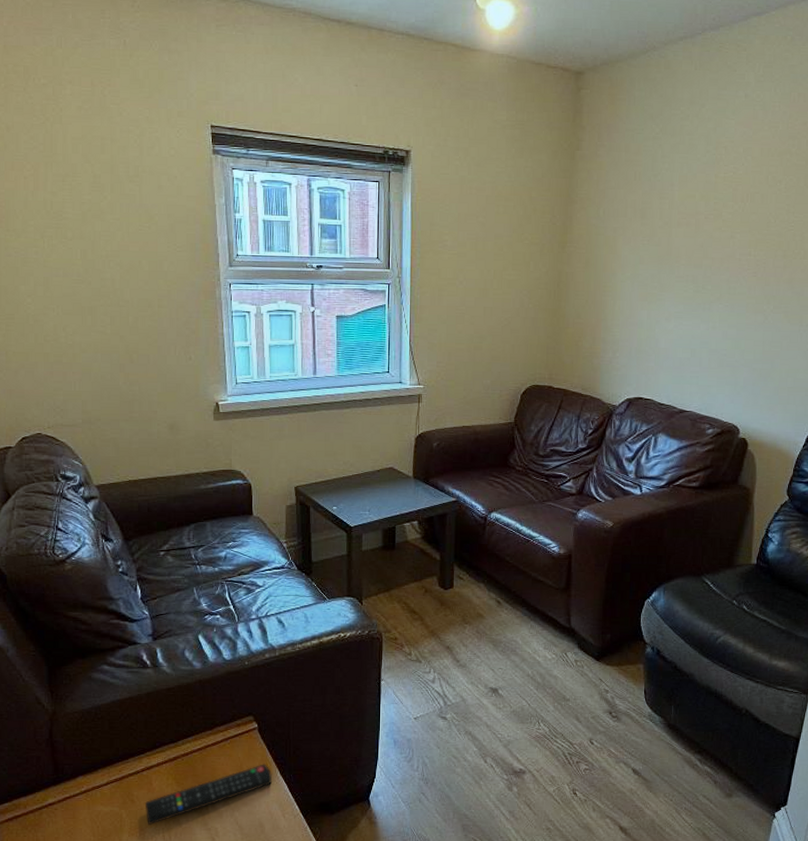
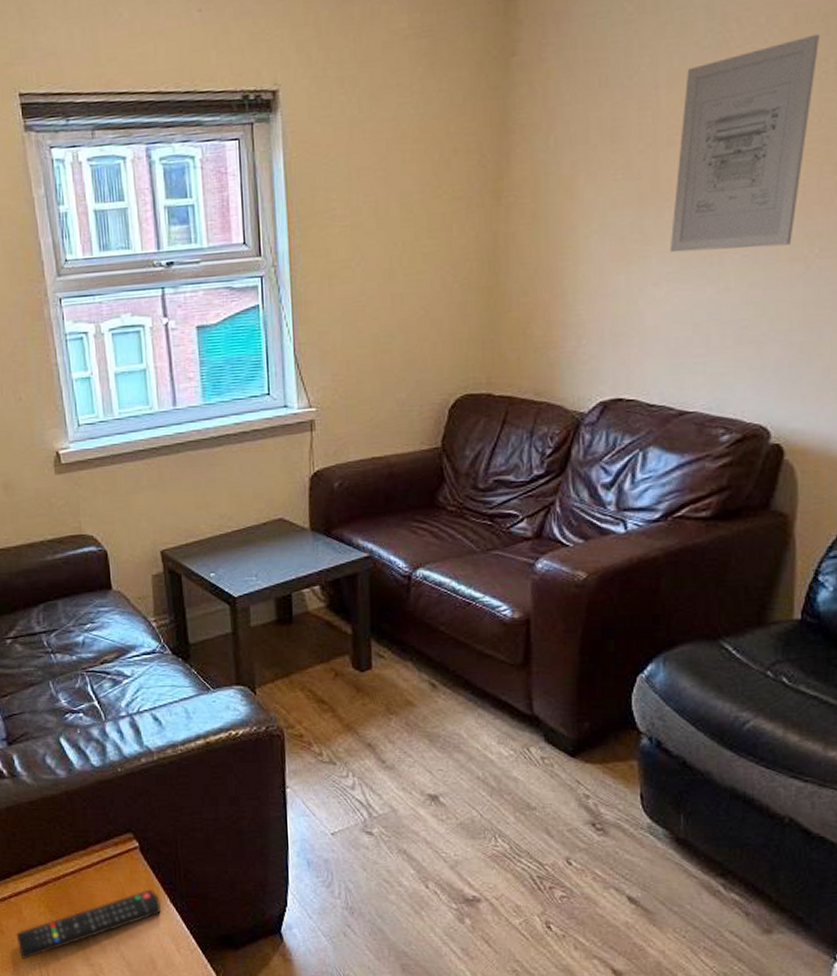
wall art: none [677,164,776,302] -> present [669,34,819,253]

